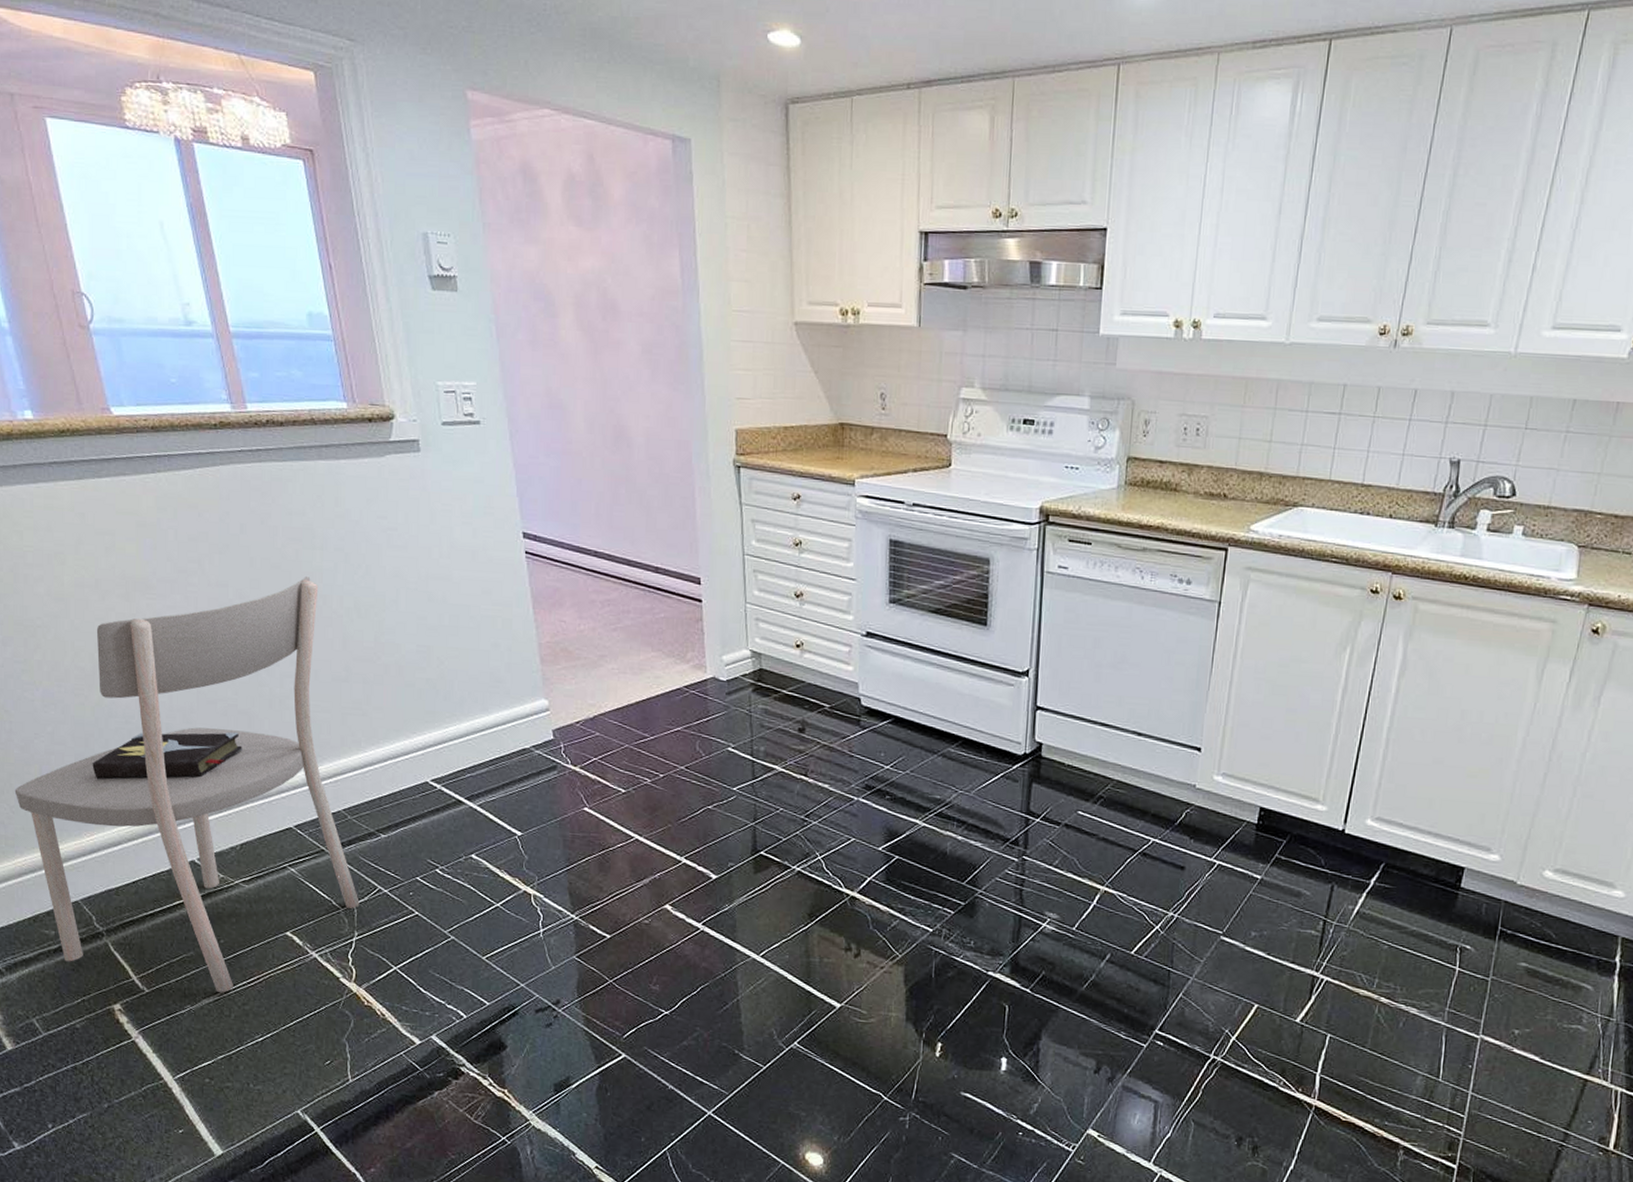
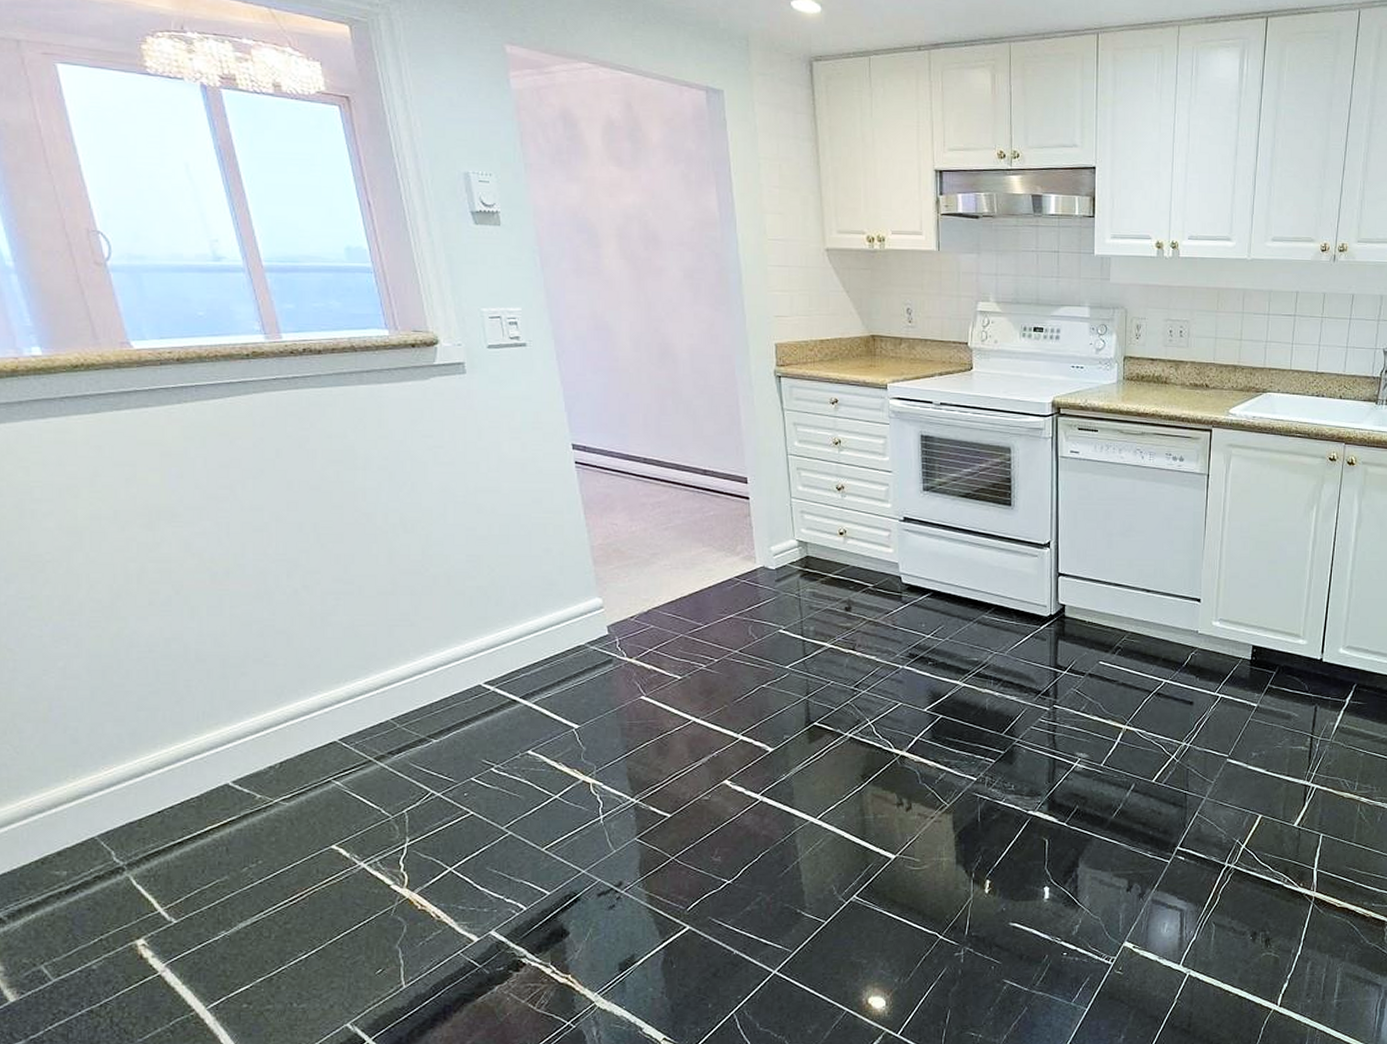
dining chair: present [14,577,360,993] -> none [19,496,411,914]
hardback book: present [92,731,242,780] -> none [110,652,281,712]

